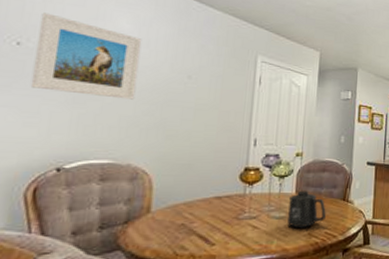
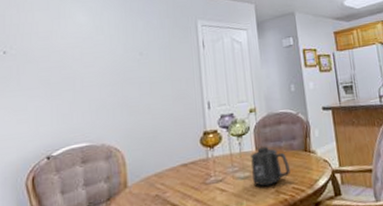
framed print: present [30,12,142,100] -> none [18,21,99,89]

